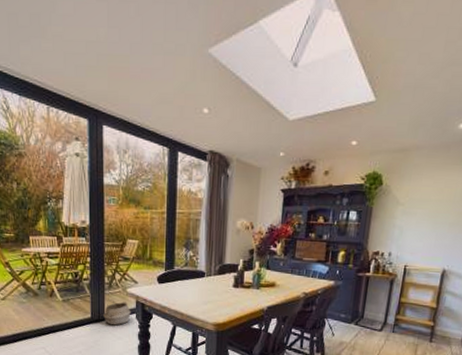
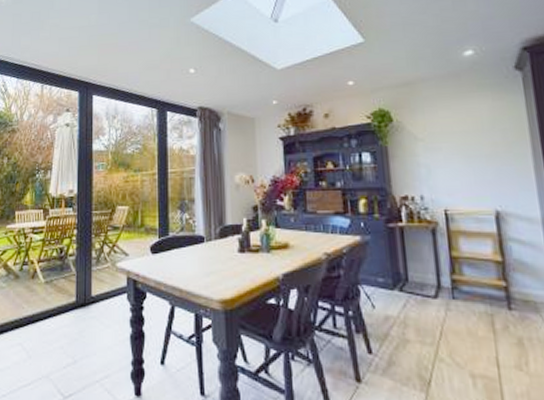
woven basket: present [103,299,131,326] -> none [90,277,121,310]

